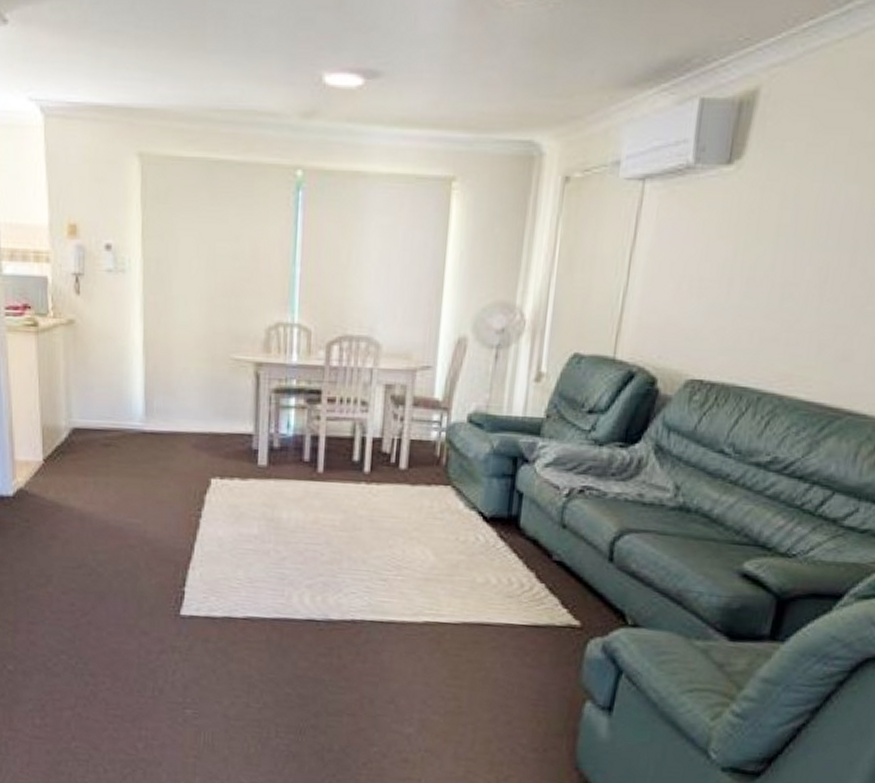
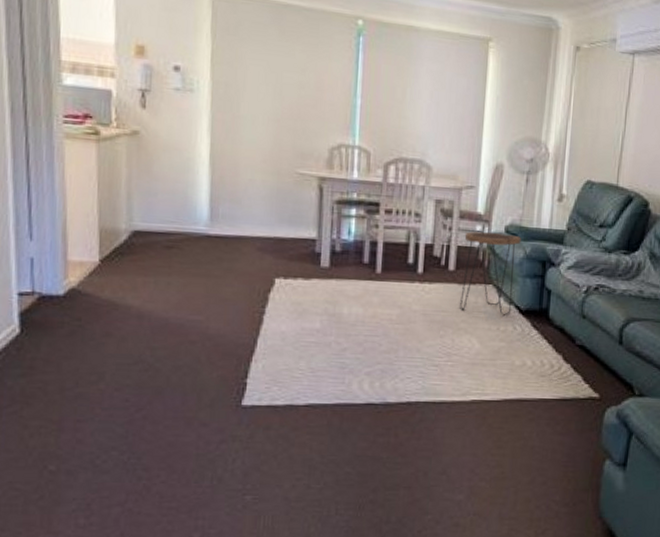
side table: none [412,422,488,523] -> present [460,231,521,315]

